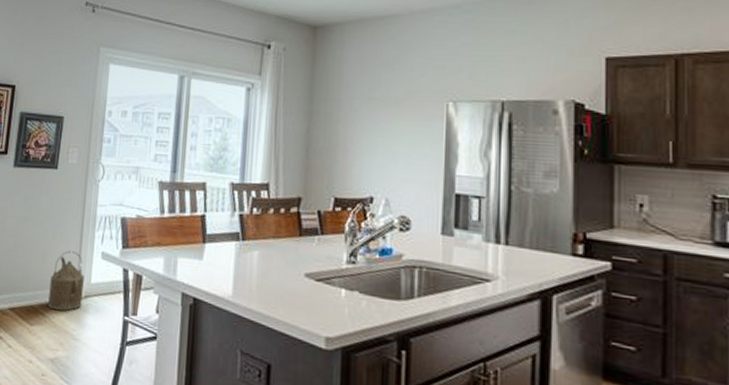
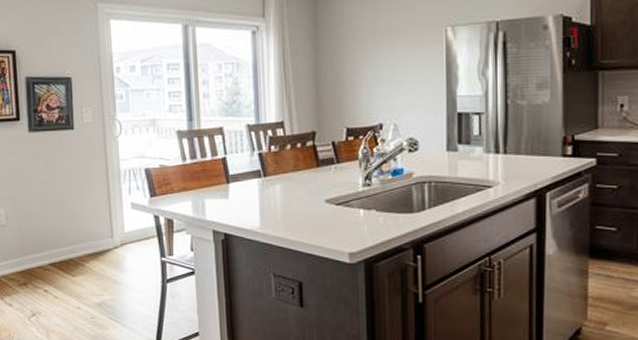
watering can: present [48,250,84,311] -> none [85,205,119,260]

